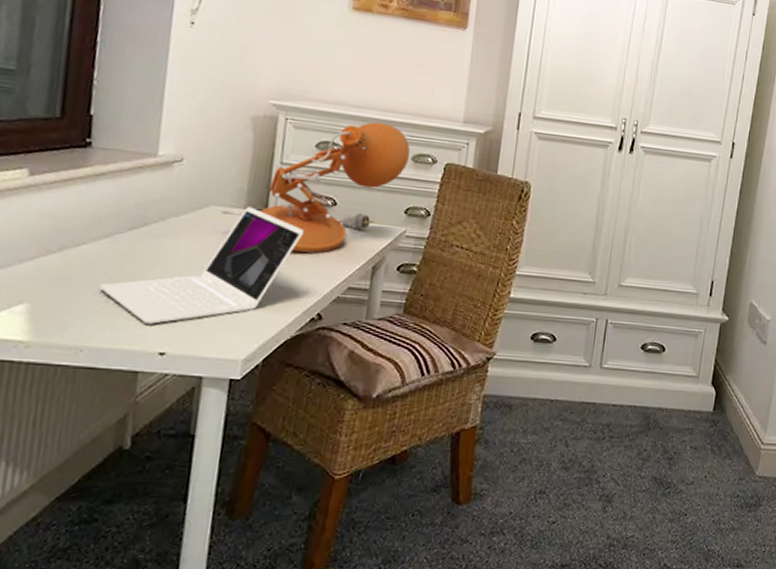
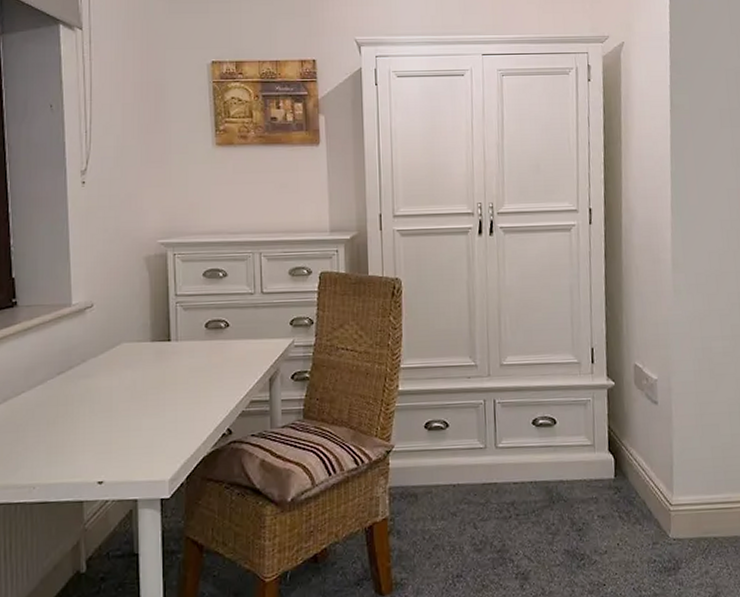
laptop: present [98,206,304,324] -> none [40,339,205,457]
desk lamp: present [220,122,411,253] -> none [131,244,287,374]

